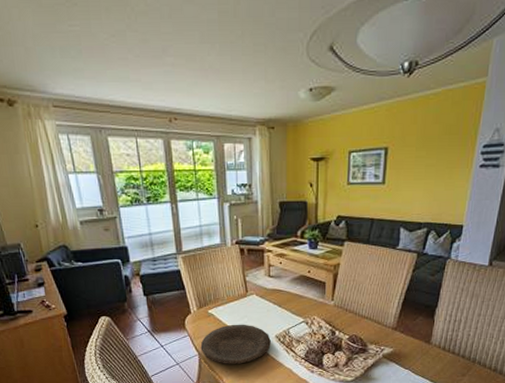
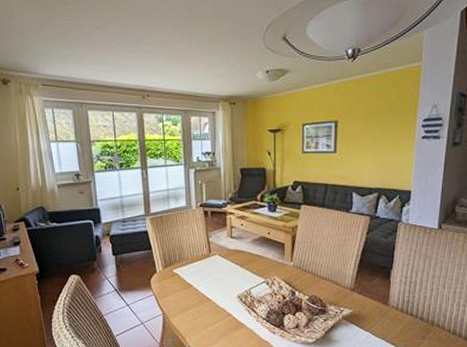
plate: present [200,324,271,364] -> none [165,283,233,324]

